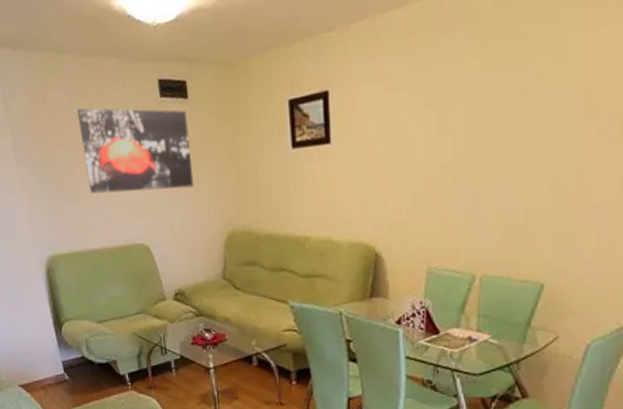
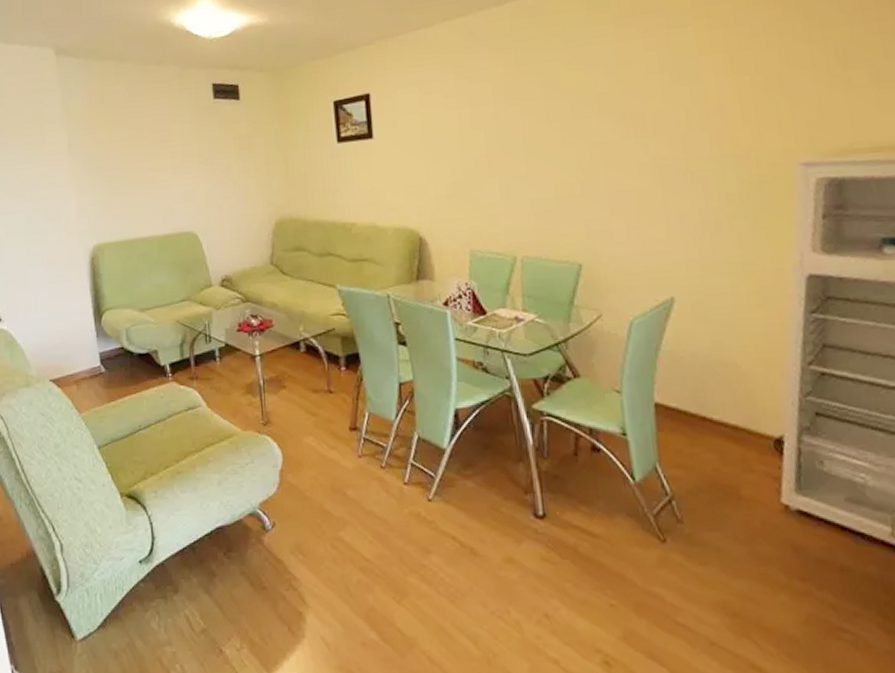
wall art: present [76,108,194,194] -> none [133,108,244,185]

